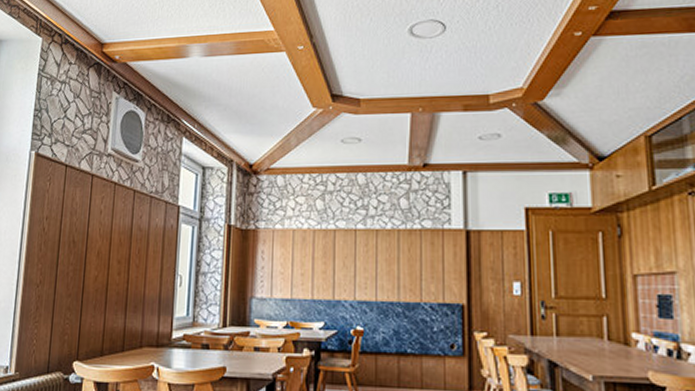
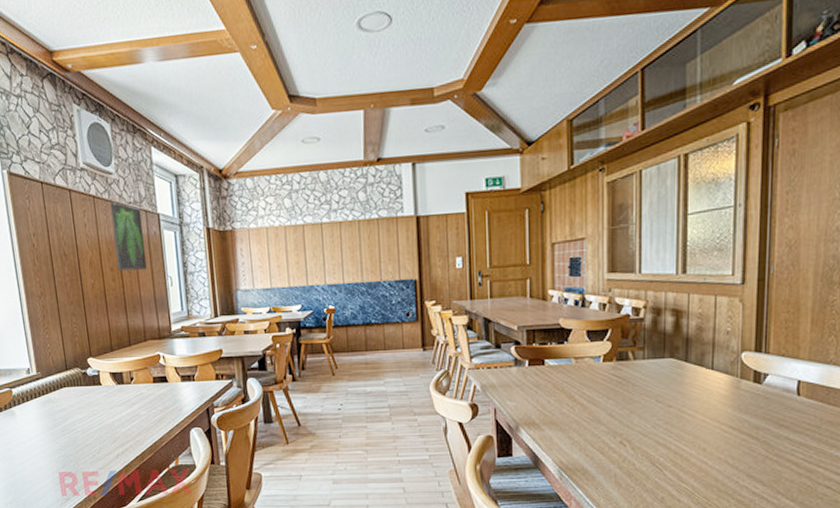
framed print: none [126,190,161,266] -> present [110,201,147,271]

